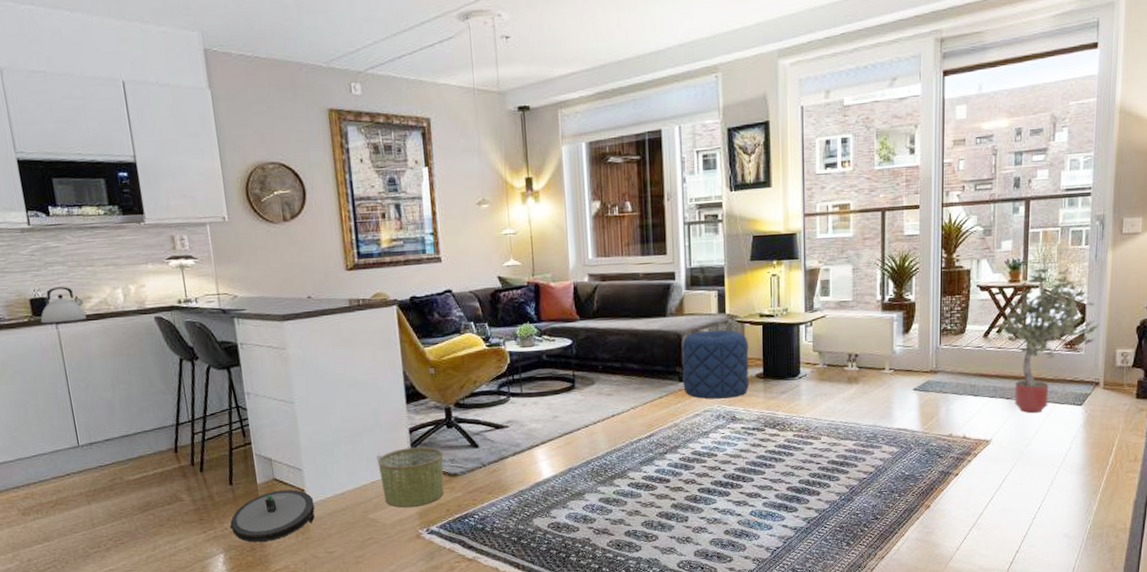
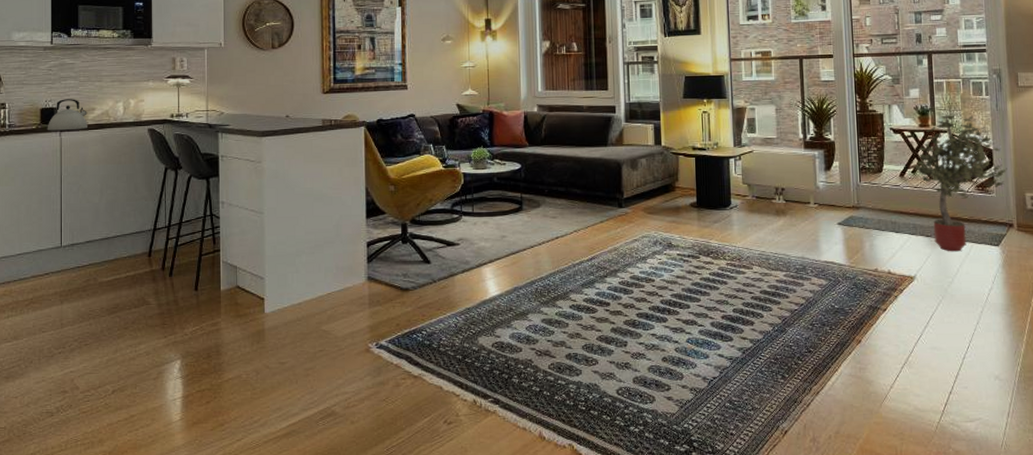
robot vacuum: present [230,489,315,542] -> none [190,297,272,349]
basket: present [376,446,445,508] -> none [334,260,399,320]
pouf: present [682,329,750,399] -> none [621,160,684,226]

